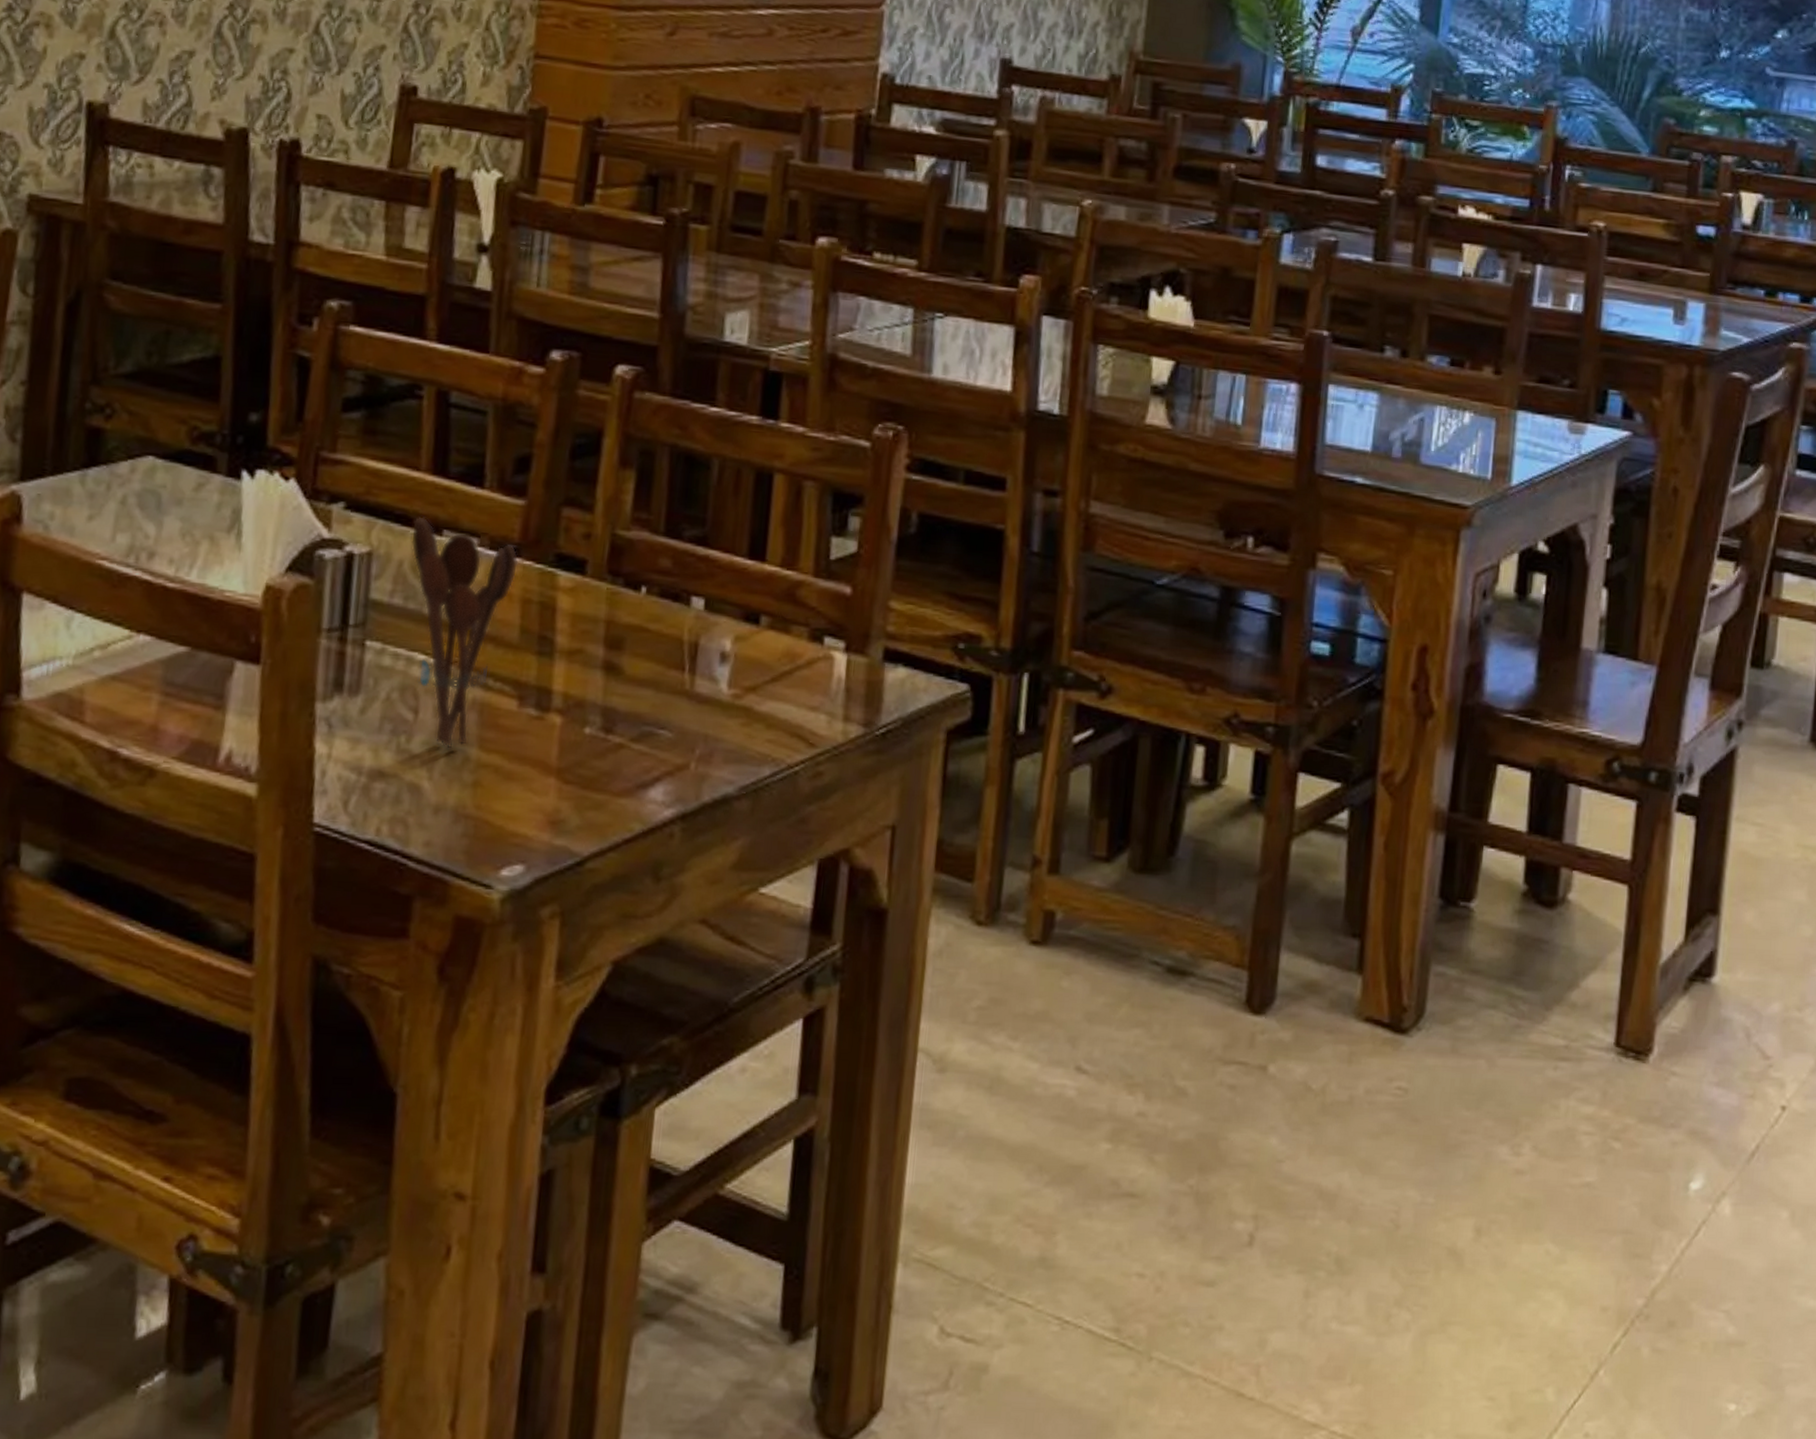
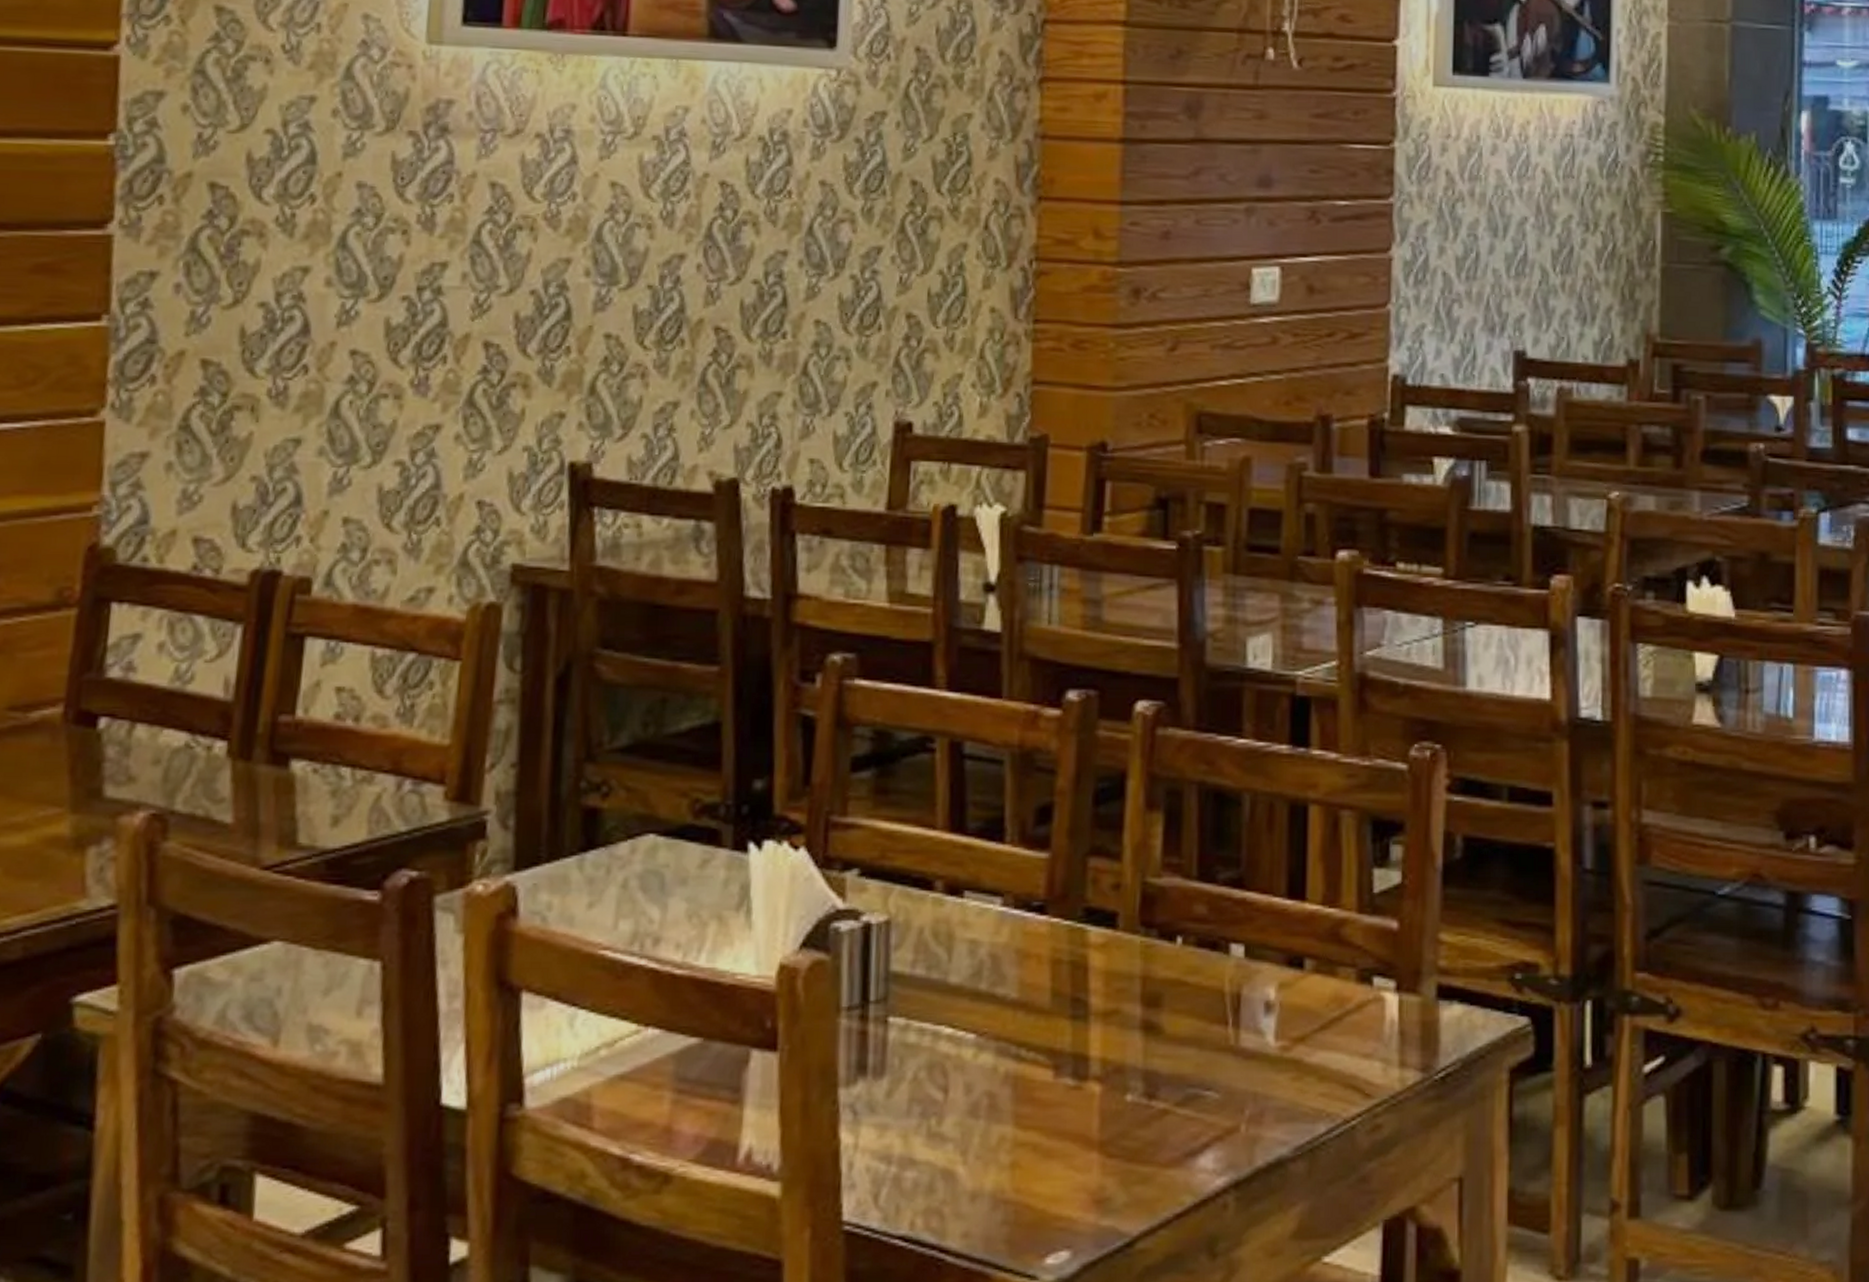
utensil holder: present [411,516,519,748] -> none [930,878,1046,1127]

